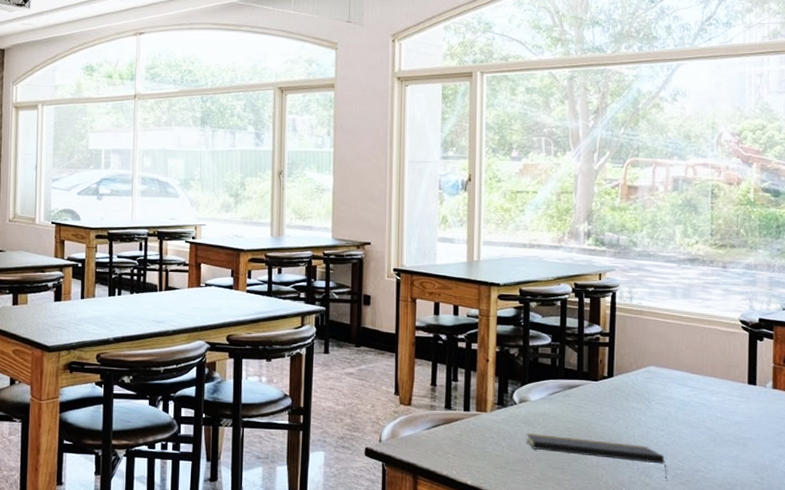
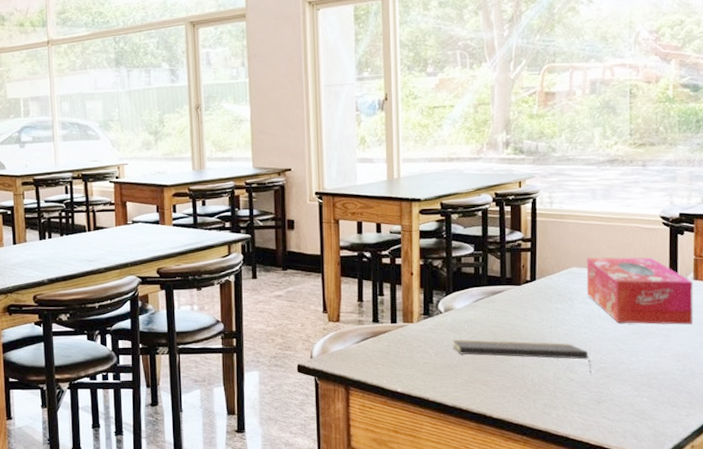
tissue box: none [664,357,772,435] -> present [586,257,693,325]

